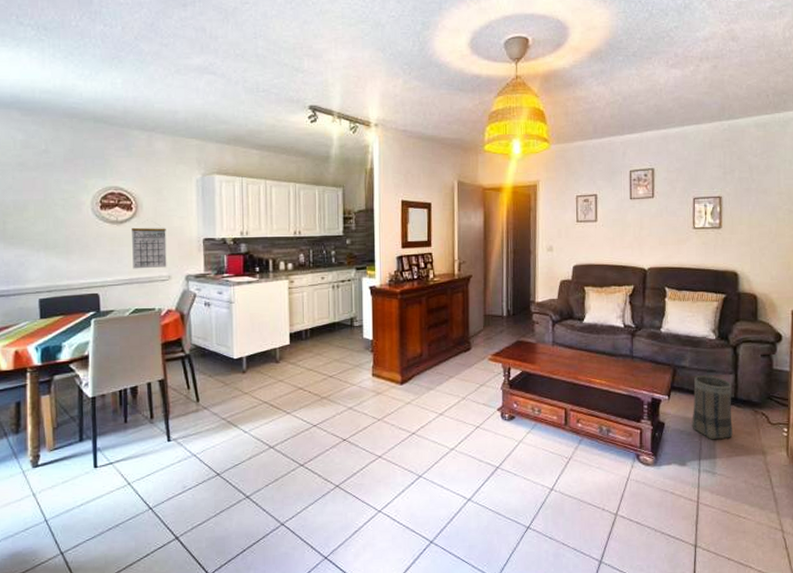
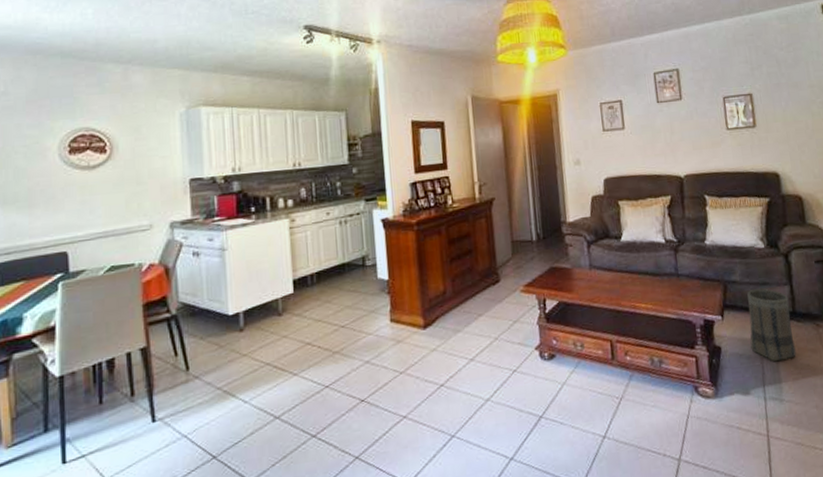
calendar: present [132,227,167,269] -> none [106,170,148,220]

